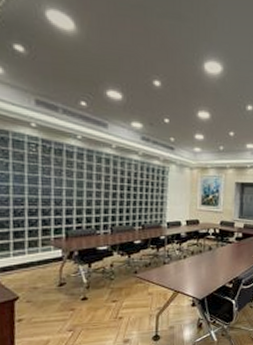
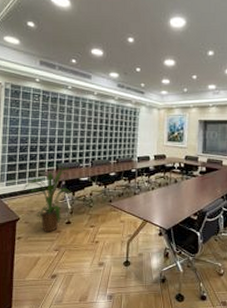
house plant: none [21,235,90,312] -> present [23,167,74,233]

